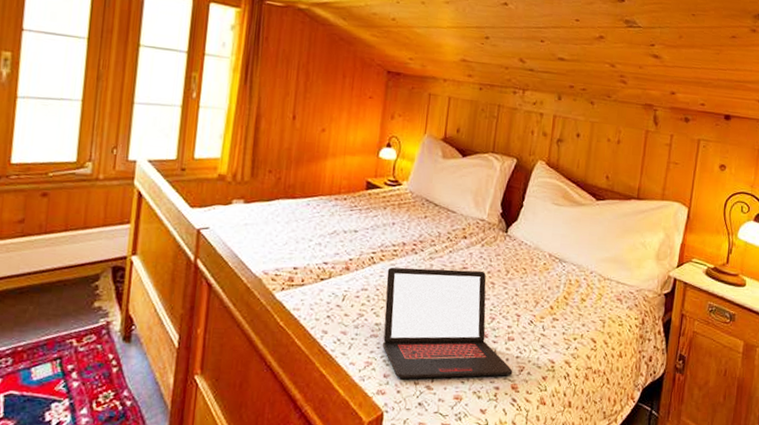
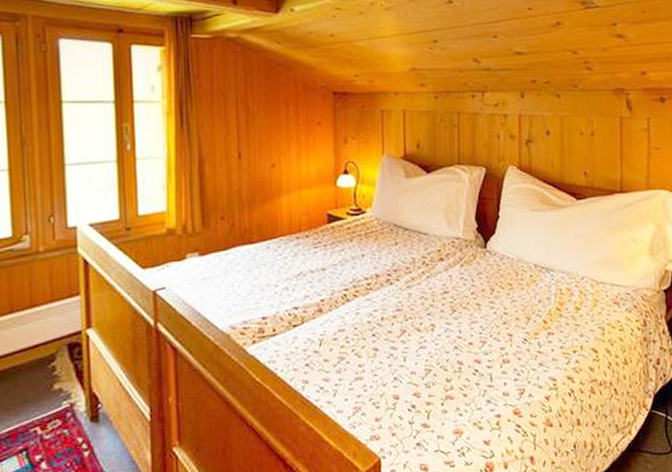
laptop: present [383,267,513,379] -> none [363,292,513,420]

